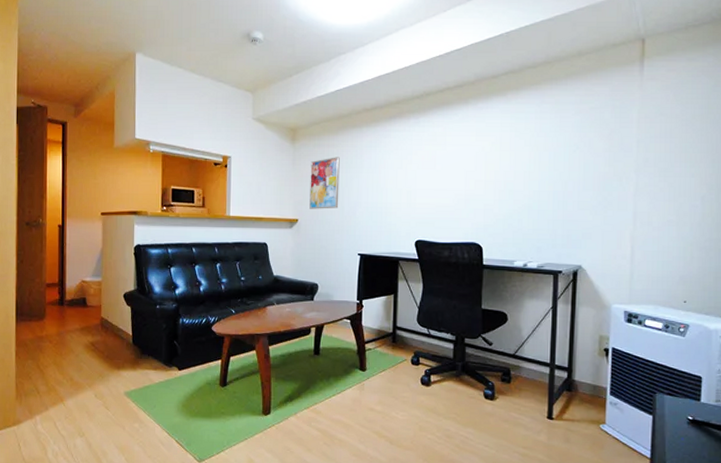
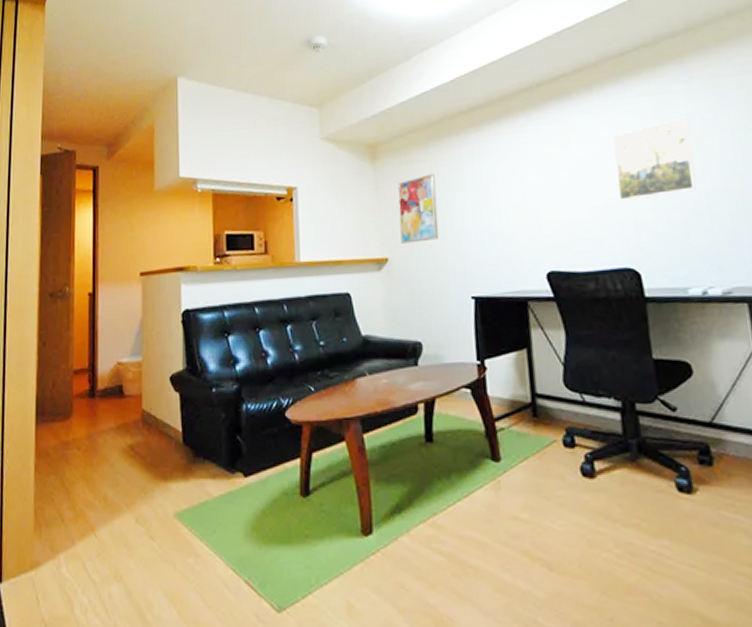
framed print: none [475,132,536,193] -> present [612,117,697,202]

